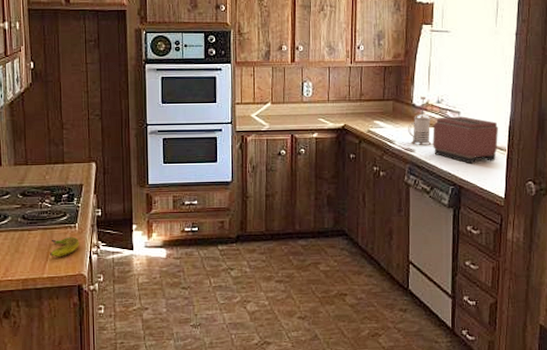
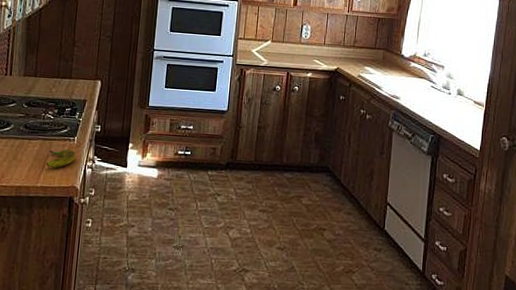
french press: present [408,97,432,145] -> none [395,49,417,94]
toaster: present [433,116,498,164] -> none [417,69,478,116]

